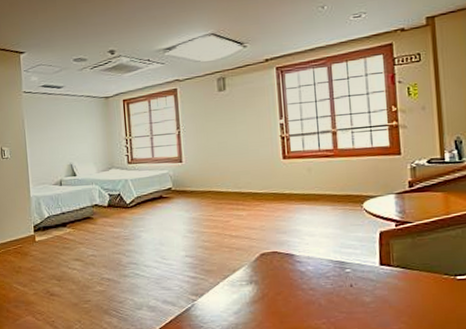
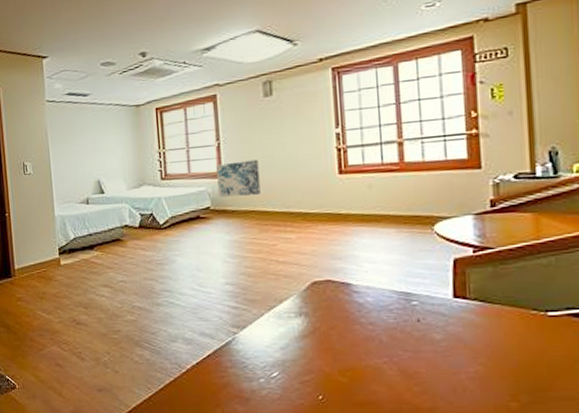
wall art: none [177,146,216,179] -> present [216,160,261,197]

